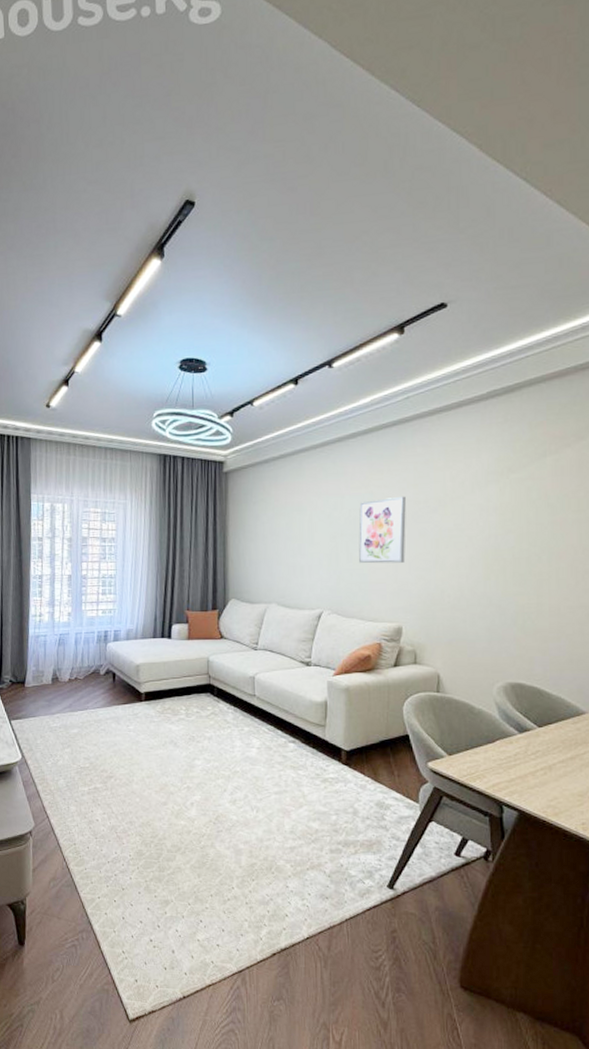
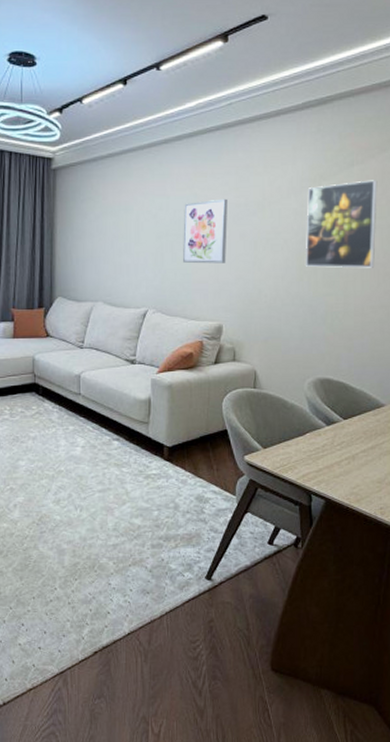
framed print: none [492,470,575,566] -> present [305,180,378,269]

